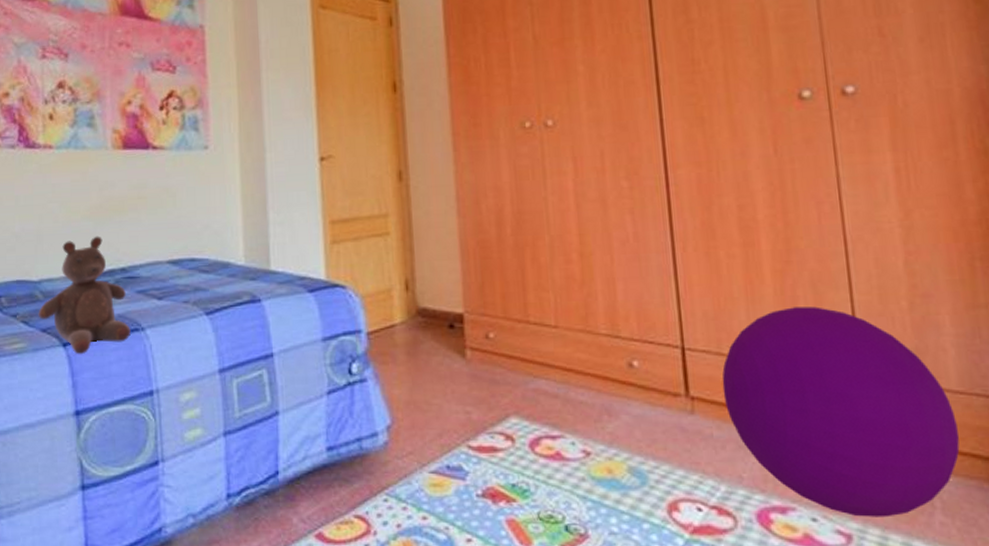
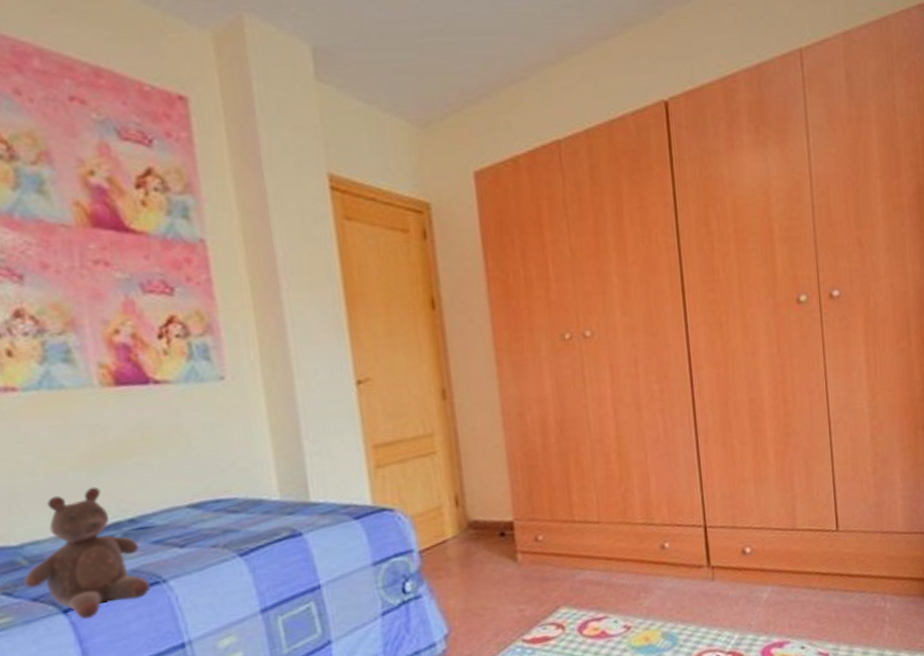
ball: present [722,306,960,518] -> none [736,478,903,639]

